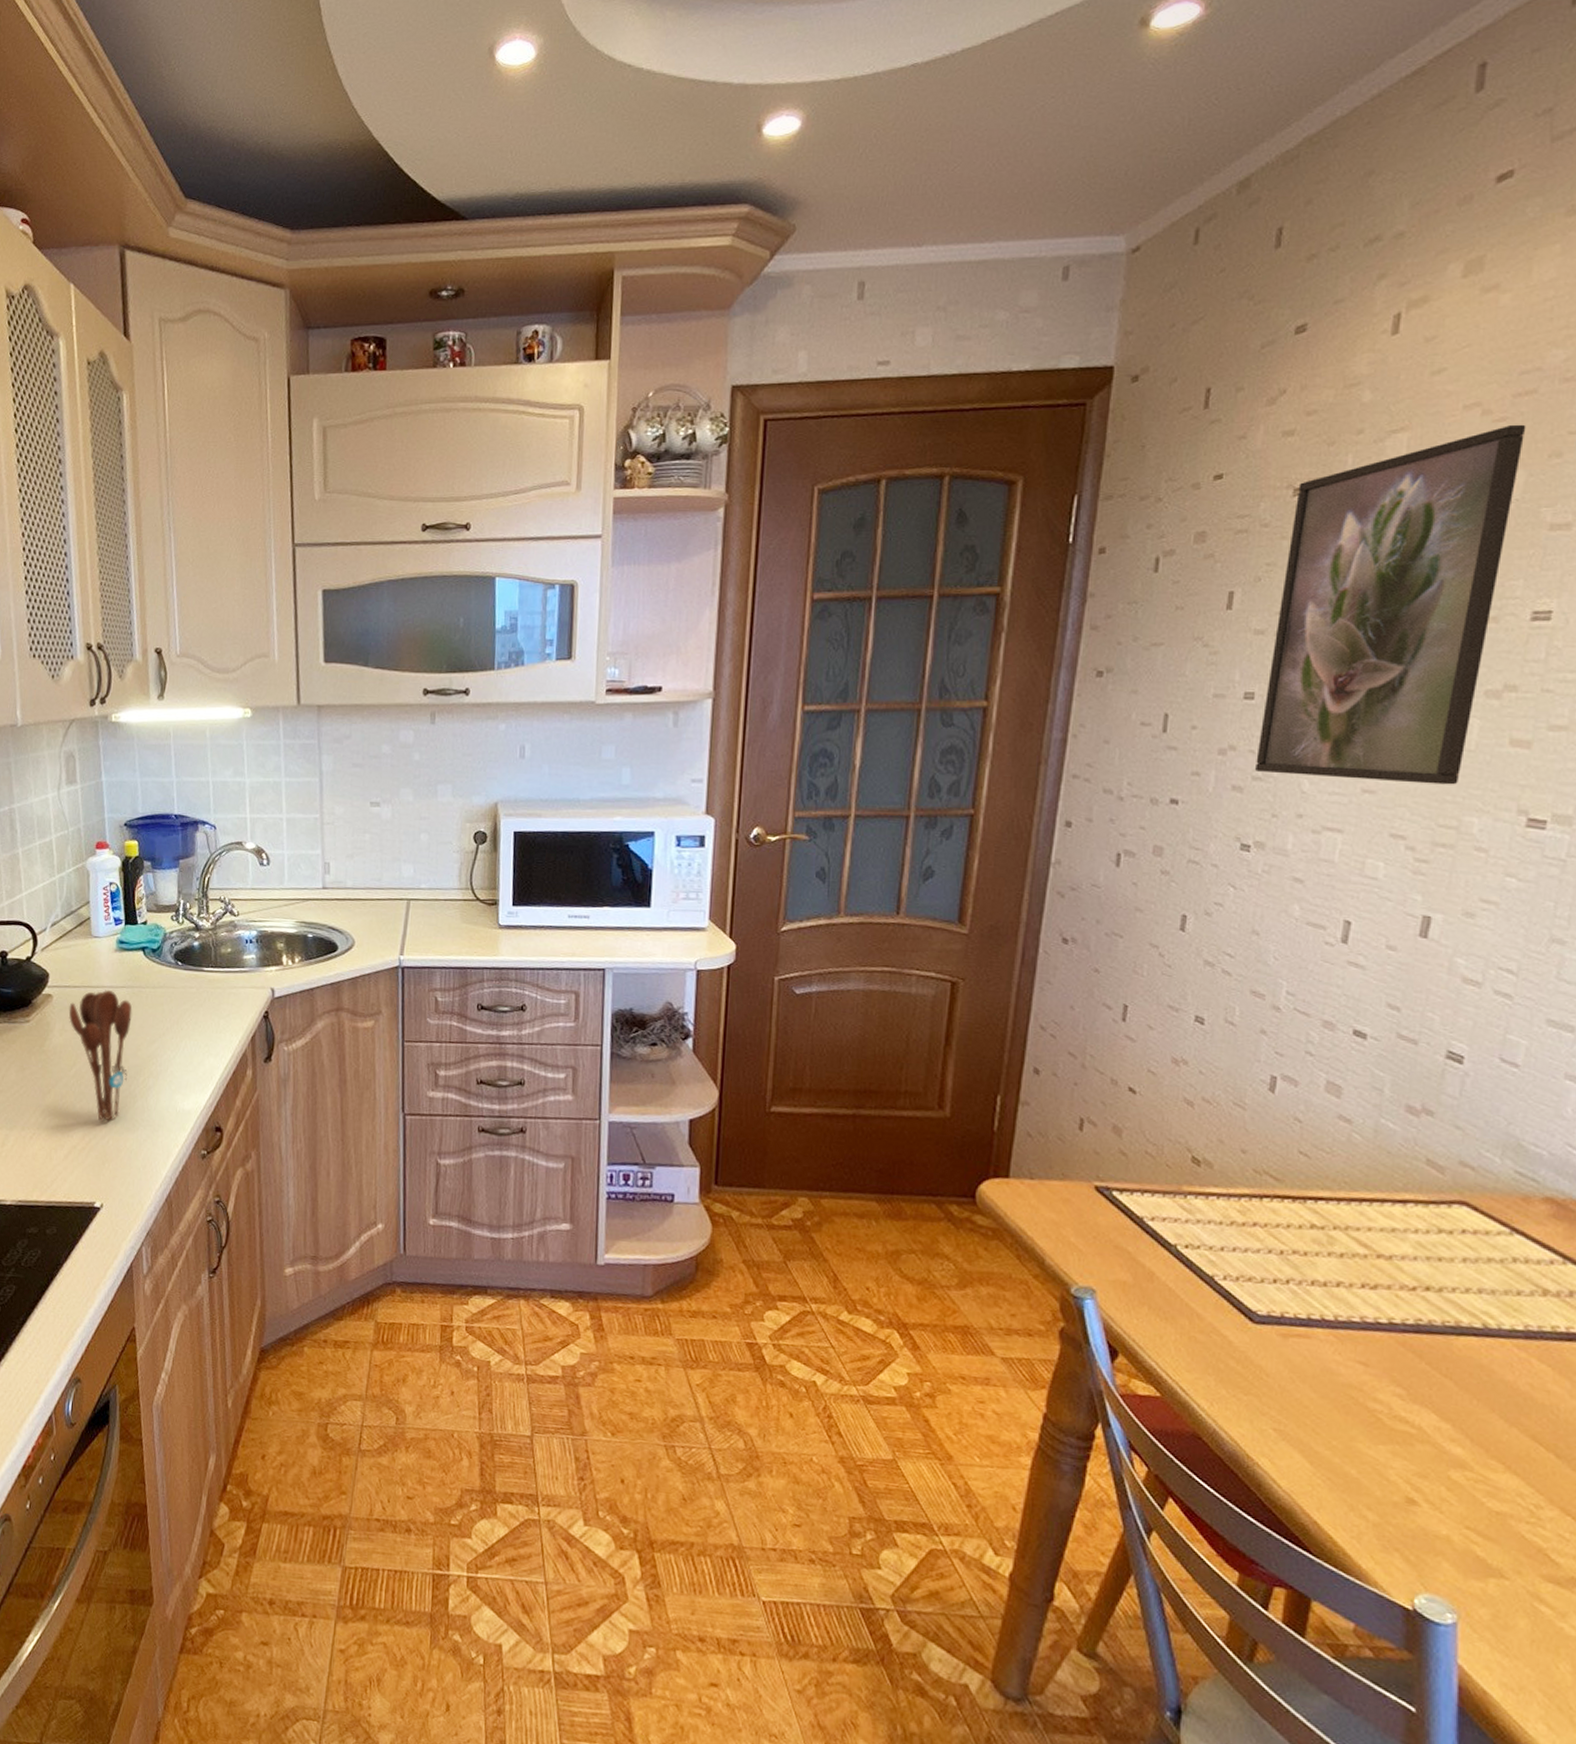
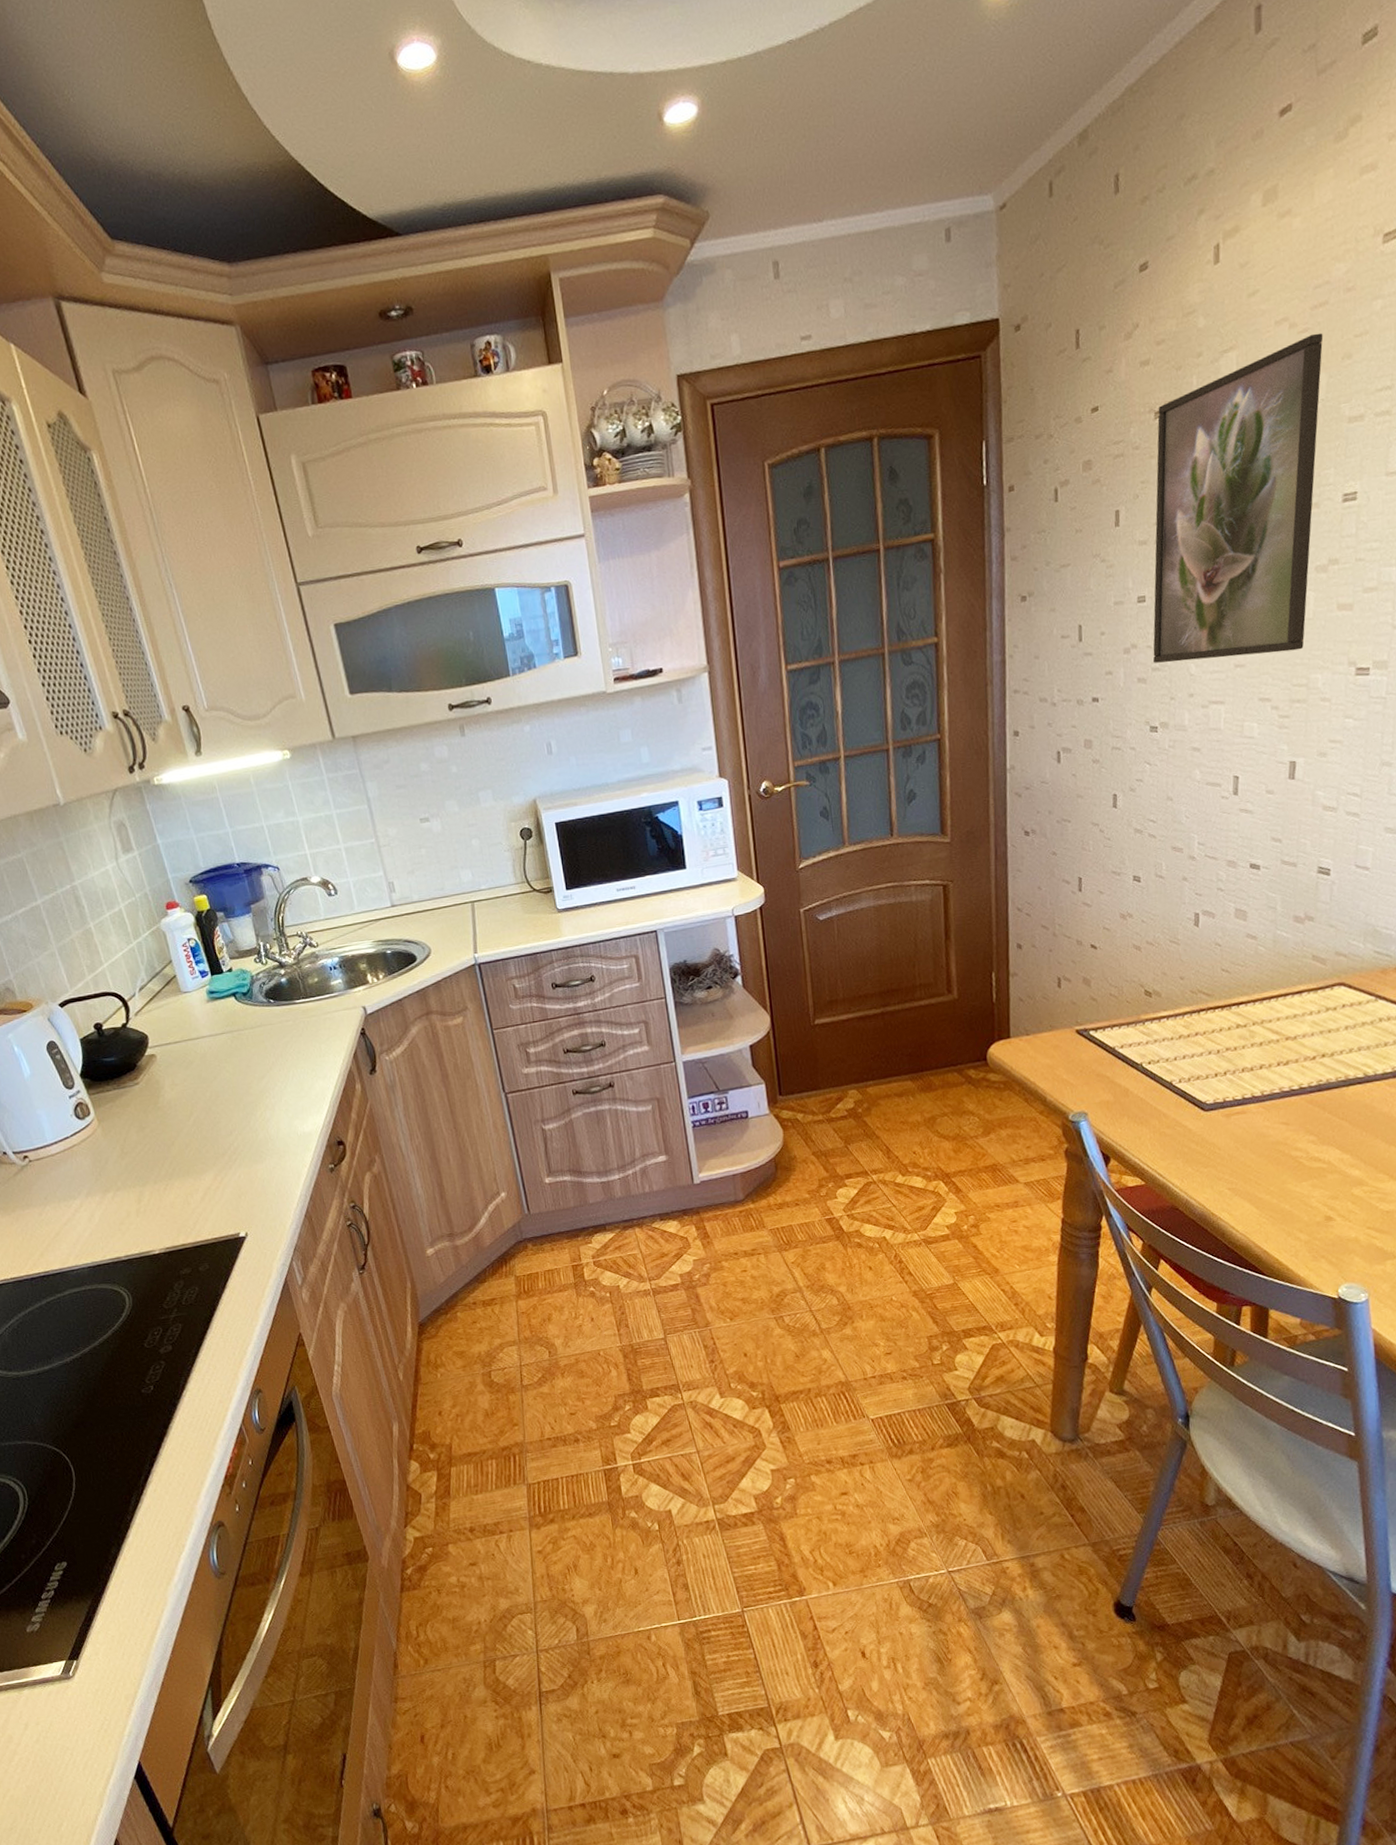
utensil holder: present [68,990,133,1122] -> none [174,1039,245,1160]

